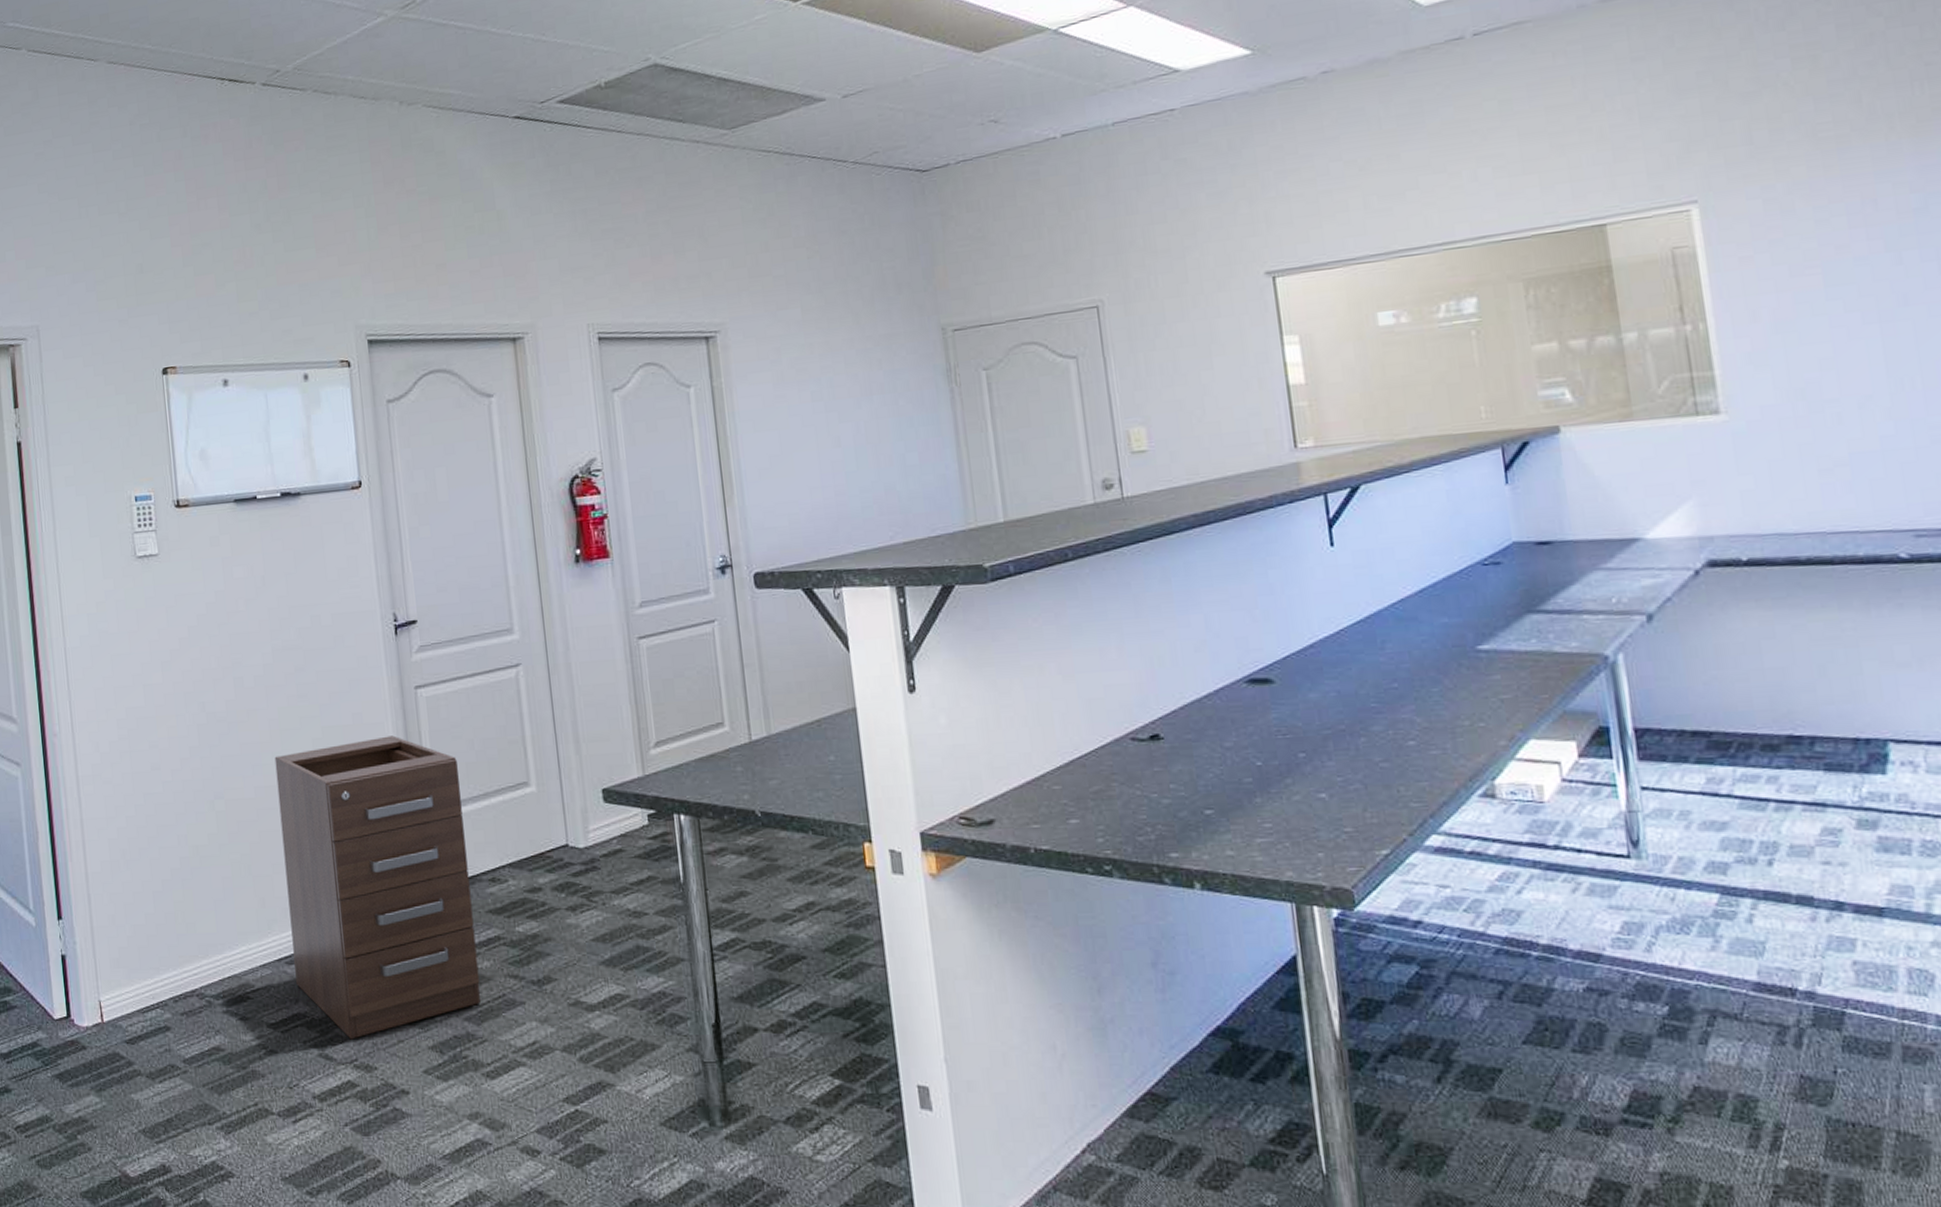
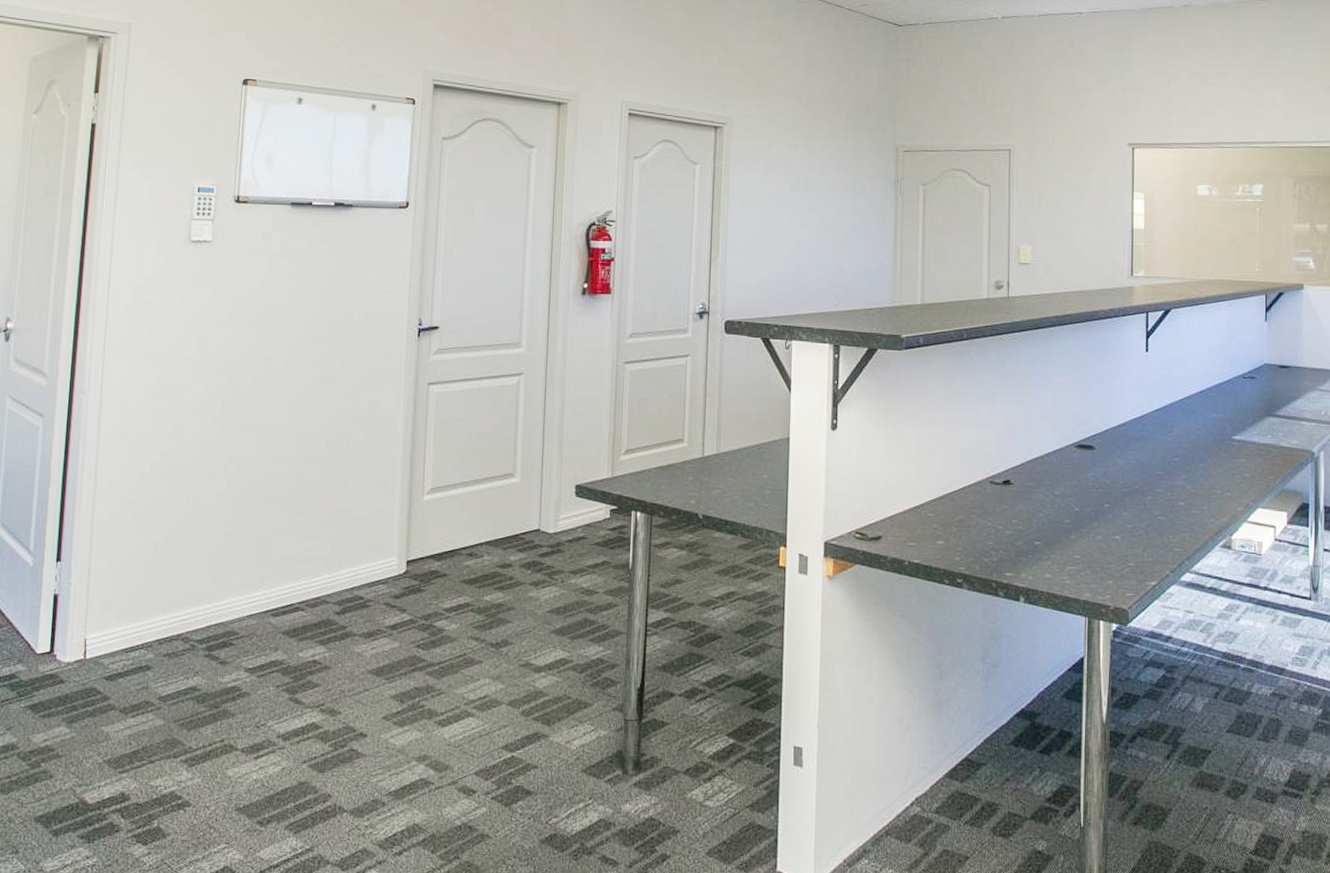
filing cabinet: present [274,735,481,1040] -> none [279,423,455,686]

